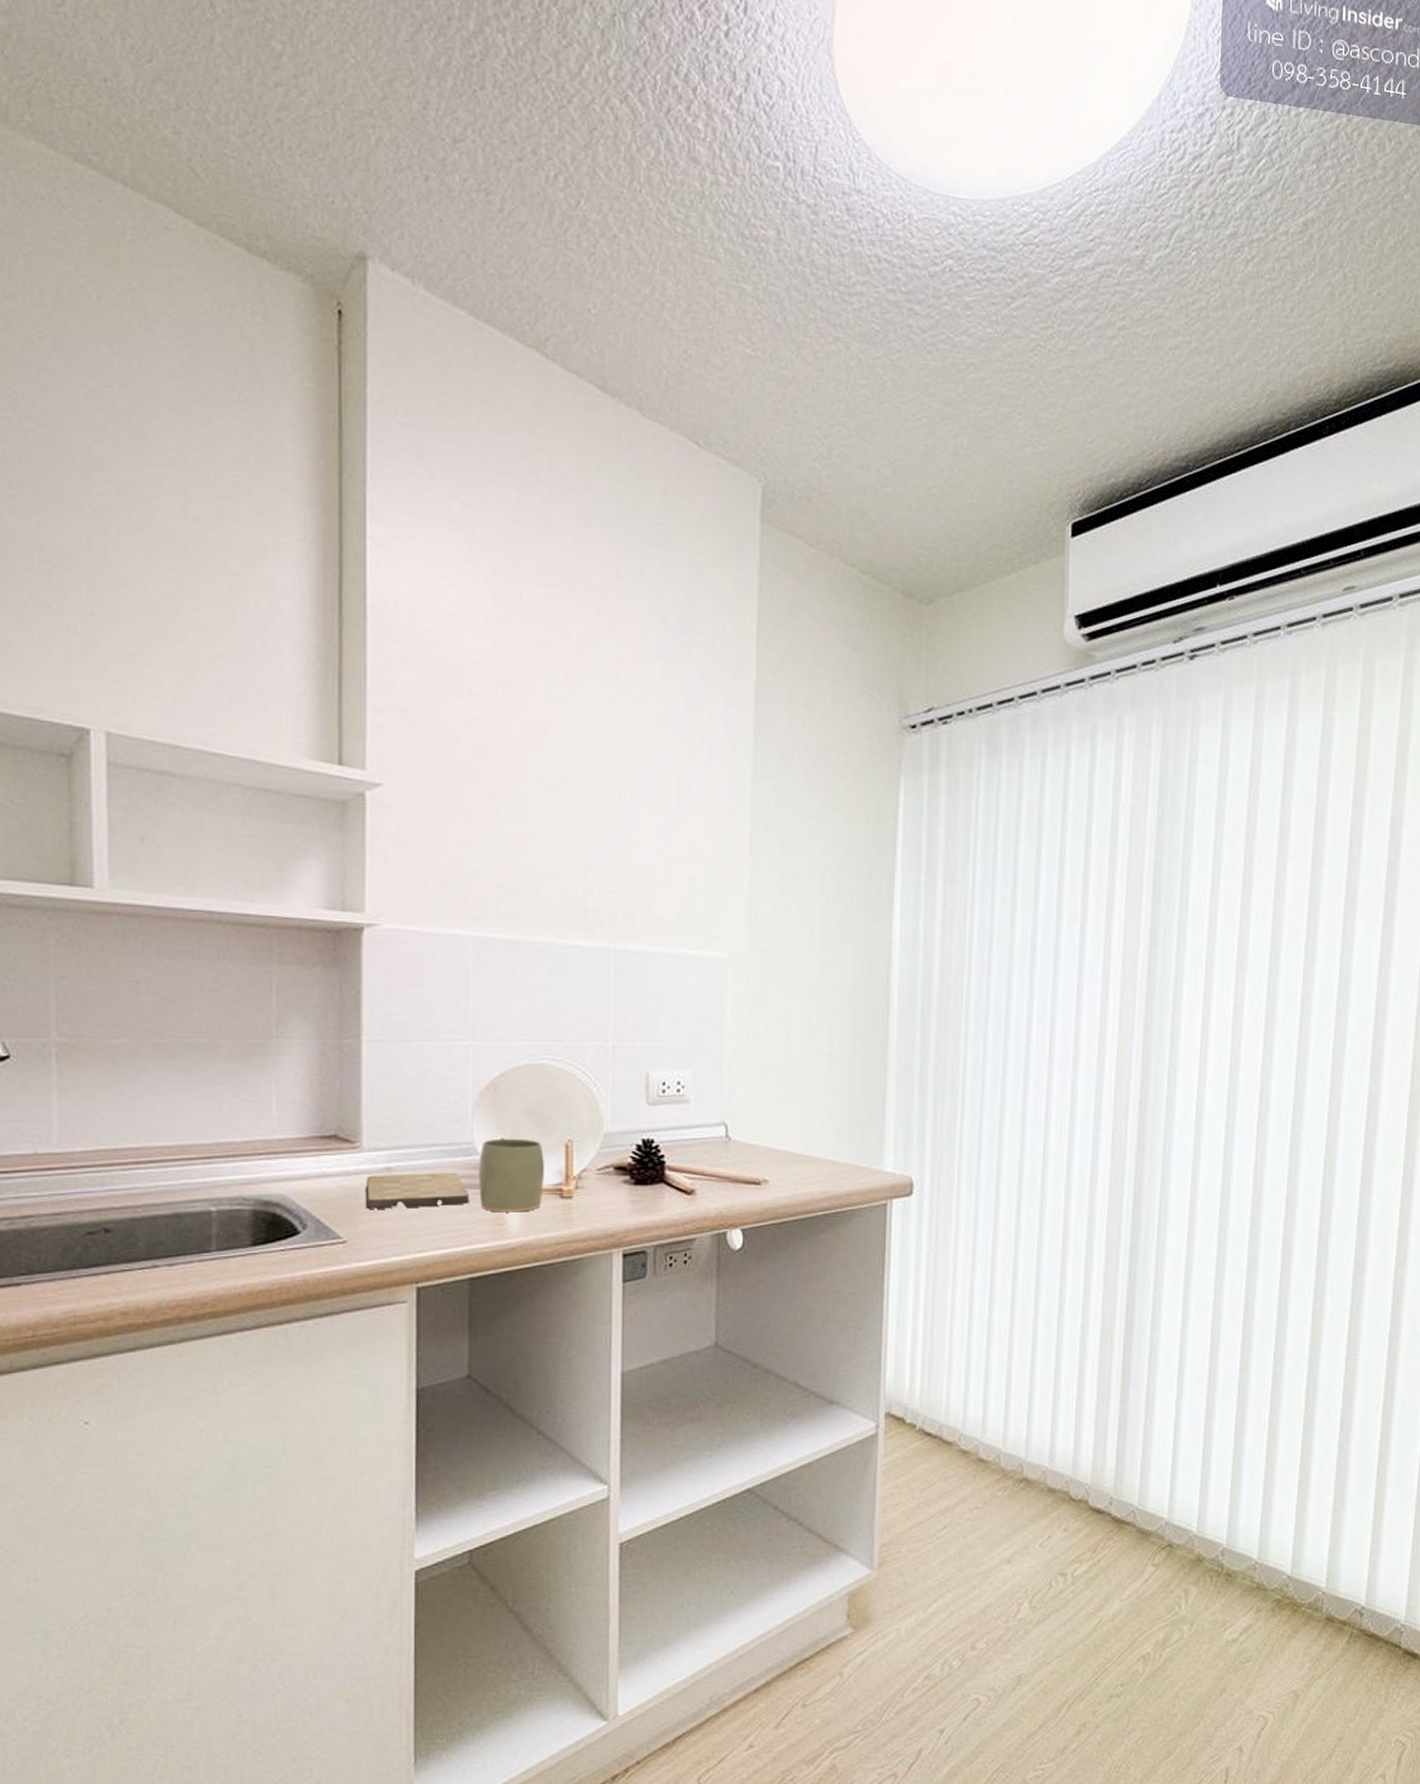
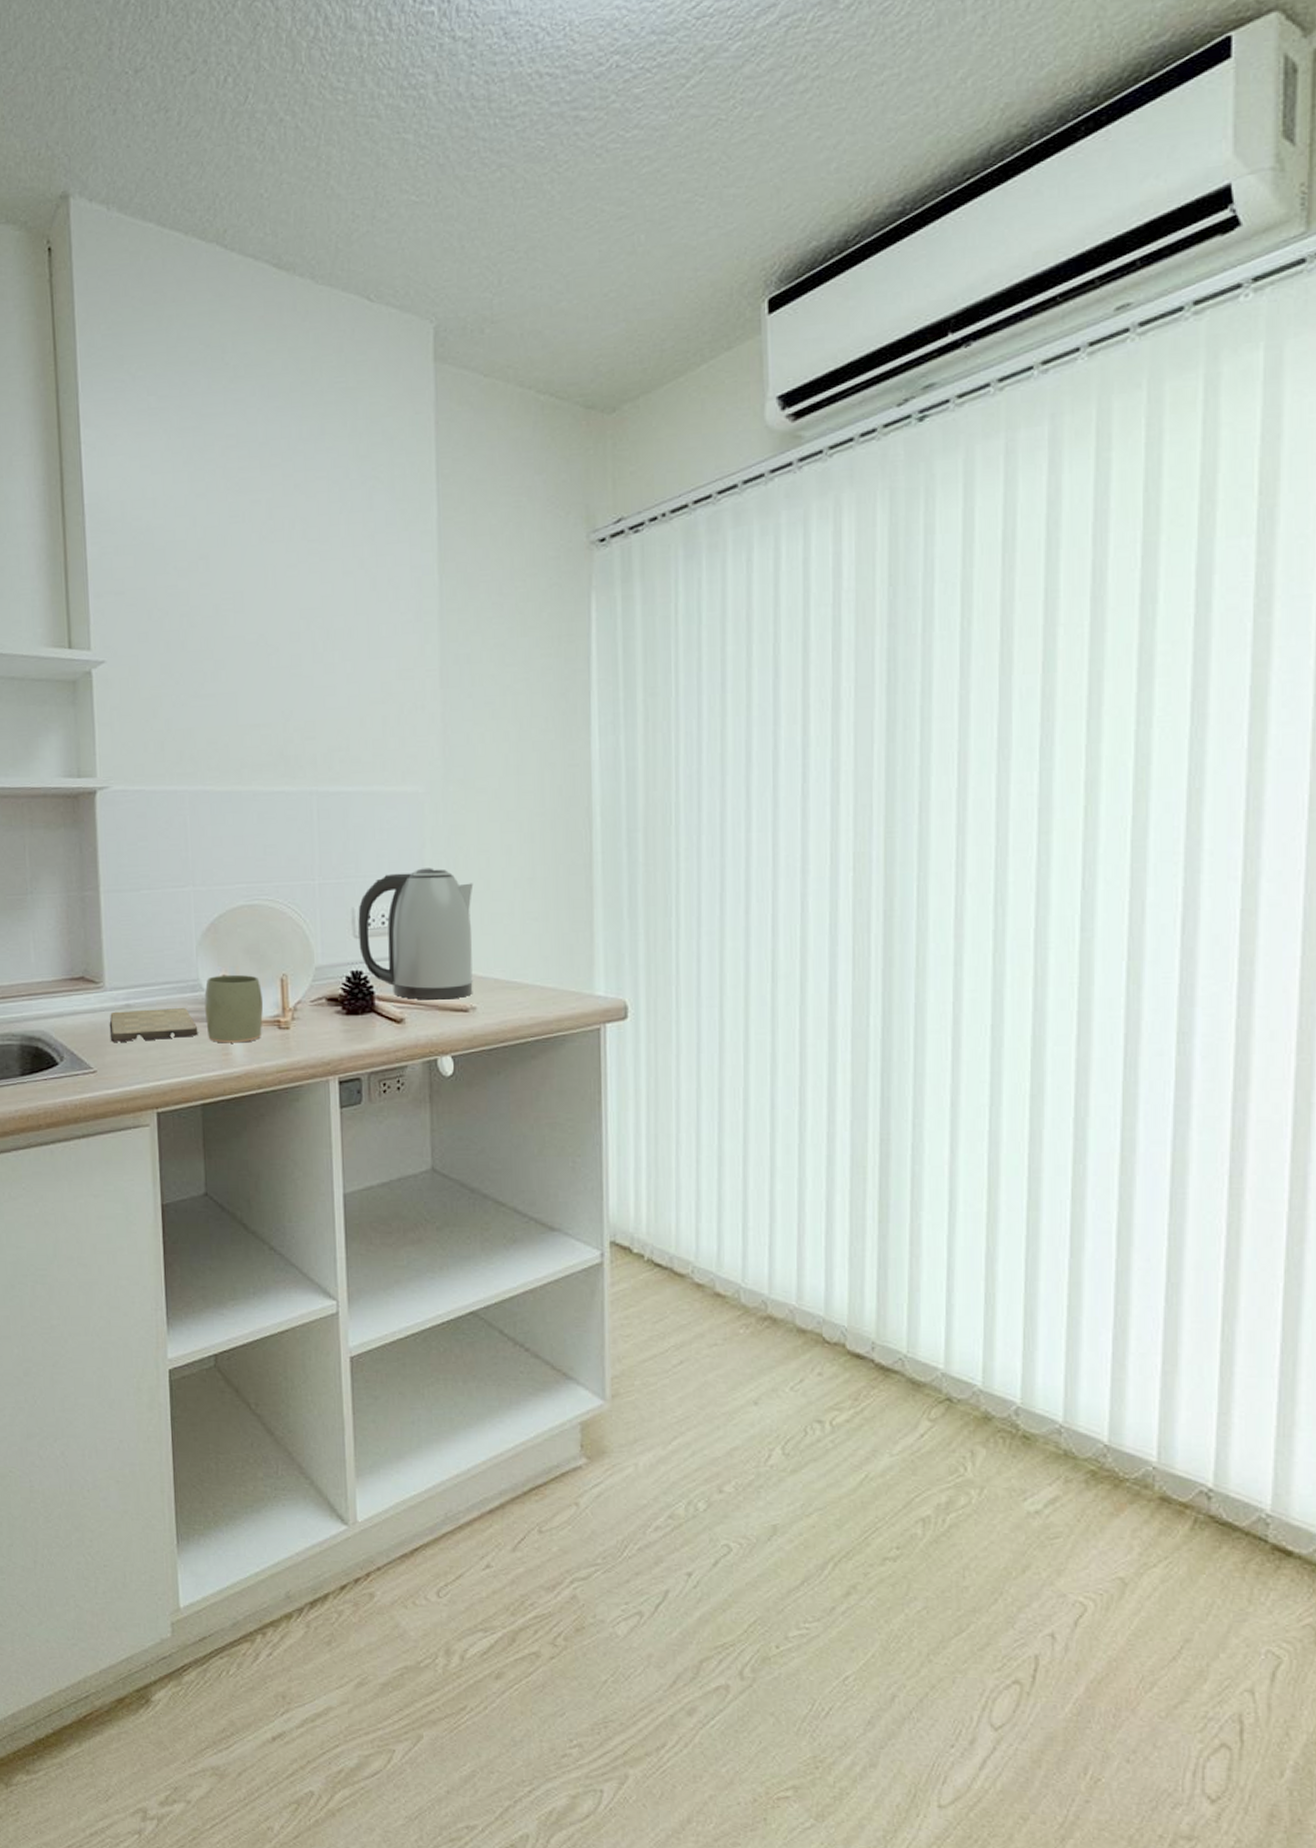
kettle: none [652,1036,772,1171] -> present [358,868,473,1000]

